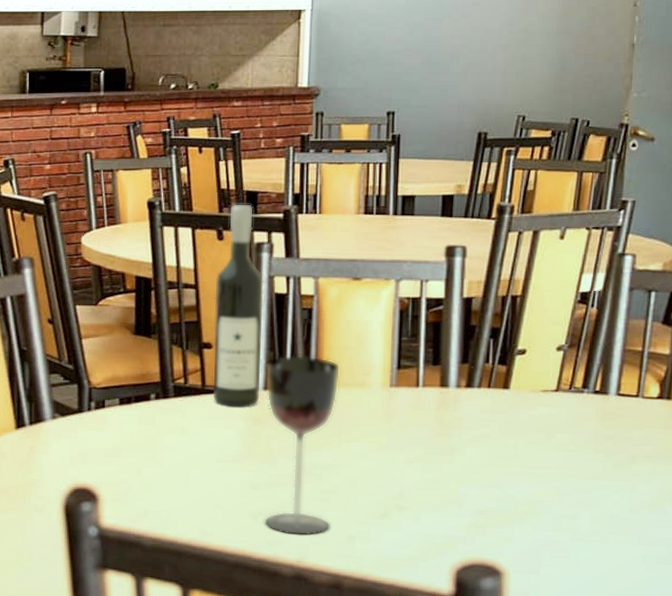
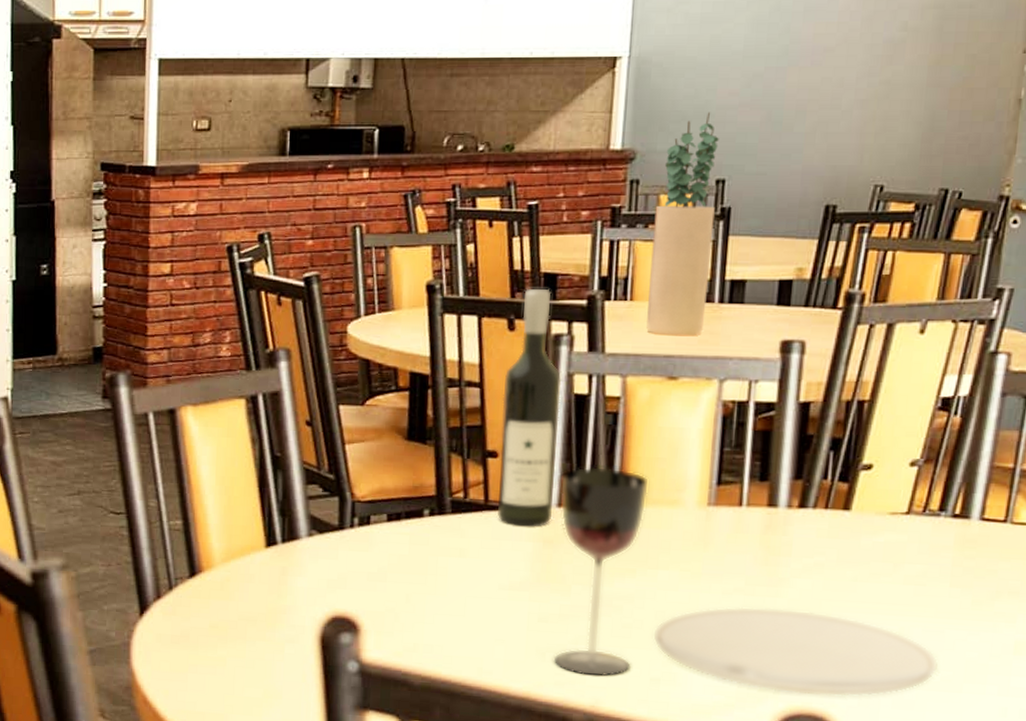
vase: none [333,55,388,243] -> present [646,112,719,336]
plate: none [347,472,588,549] -> present [652,606,939,697]

